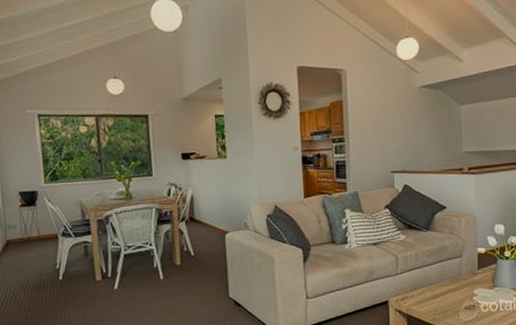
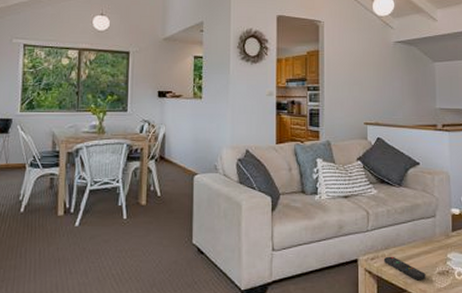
remote control: none [412,295,453,316] -> present [383,256,426,281]

